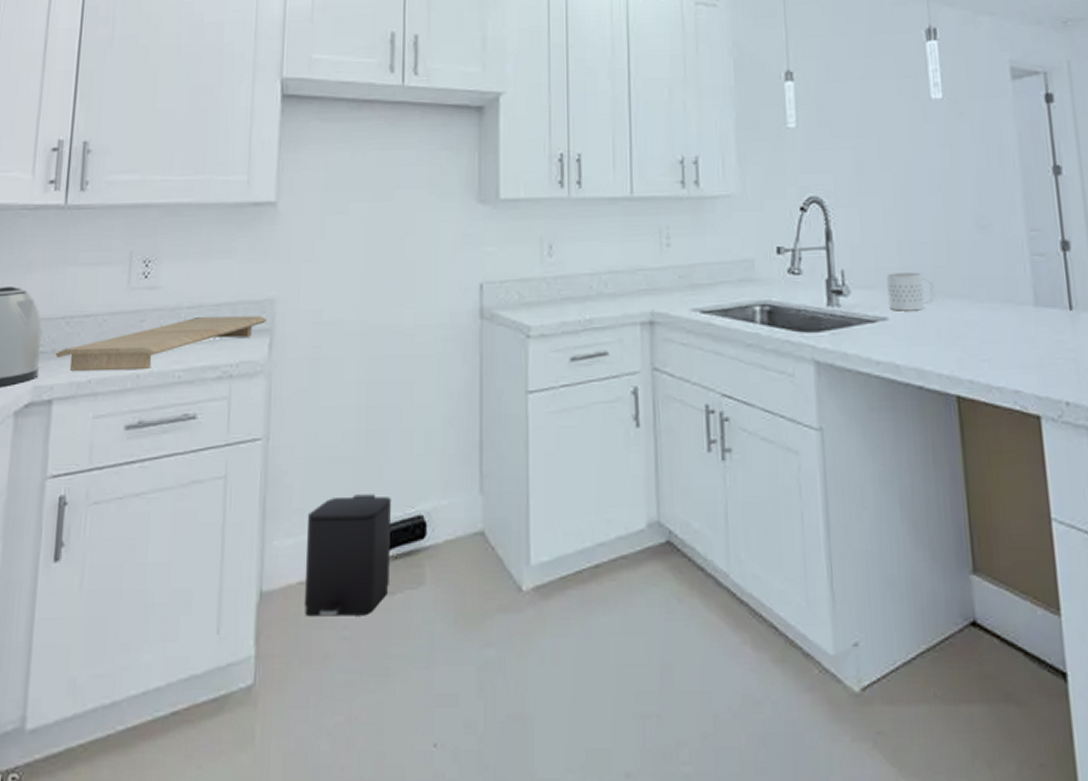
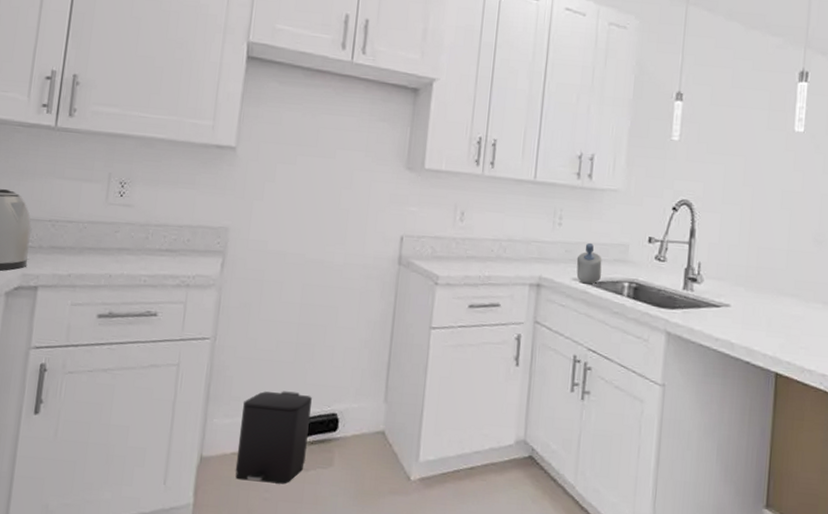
cutting board: present [55,316,267,371] -> none [41,234,221,272]
soap dispenser: none [693,262,726,314] -> present [576,242,602,284]
mug: present [886,272,936,311] -> none [733,269,772,303]

